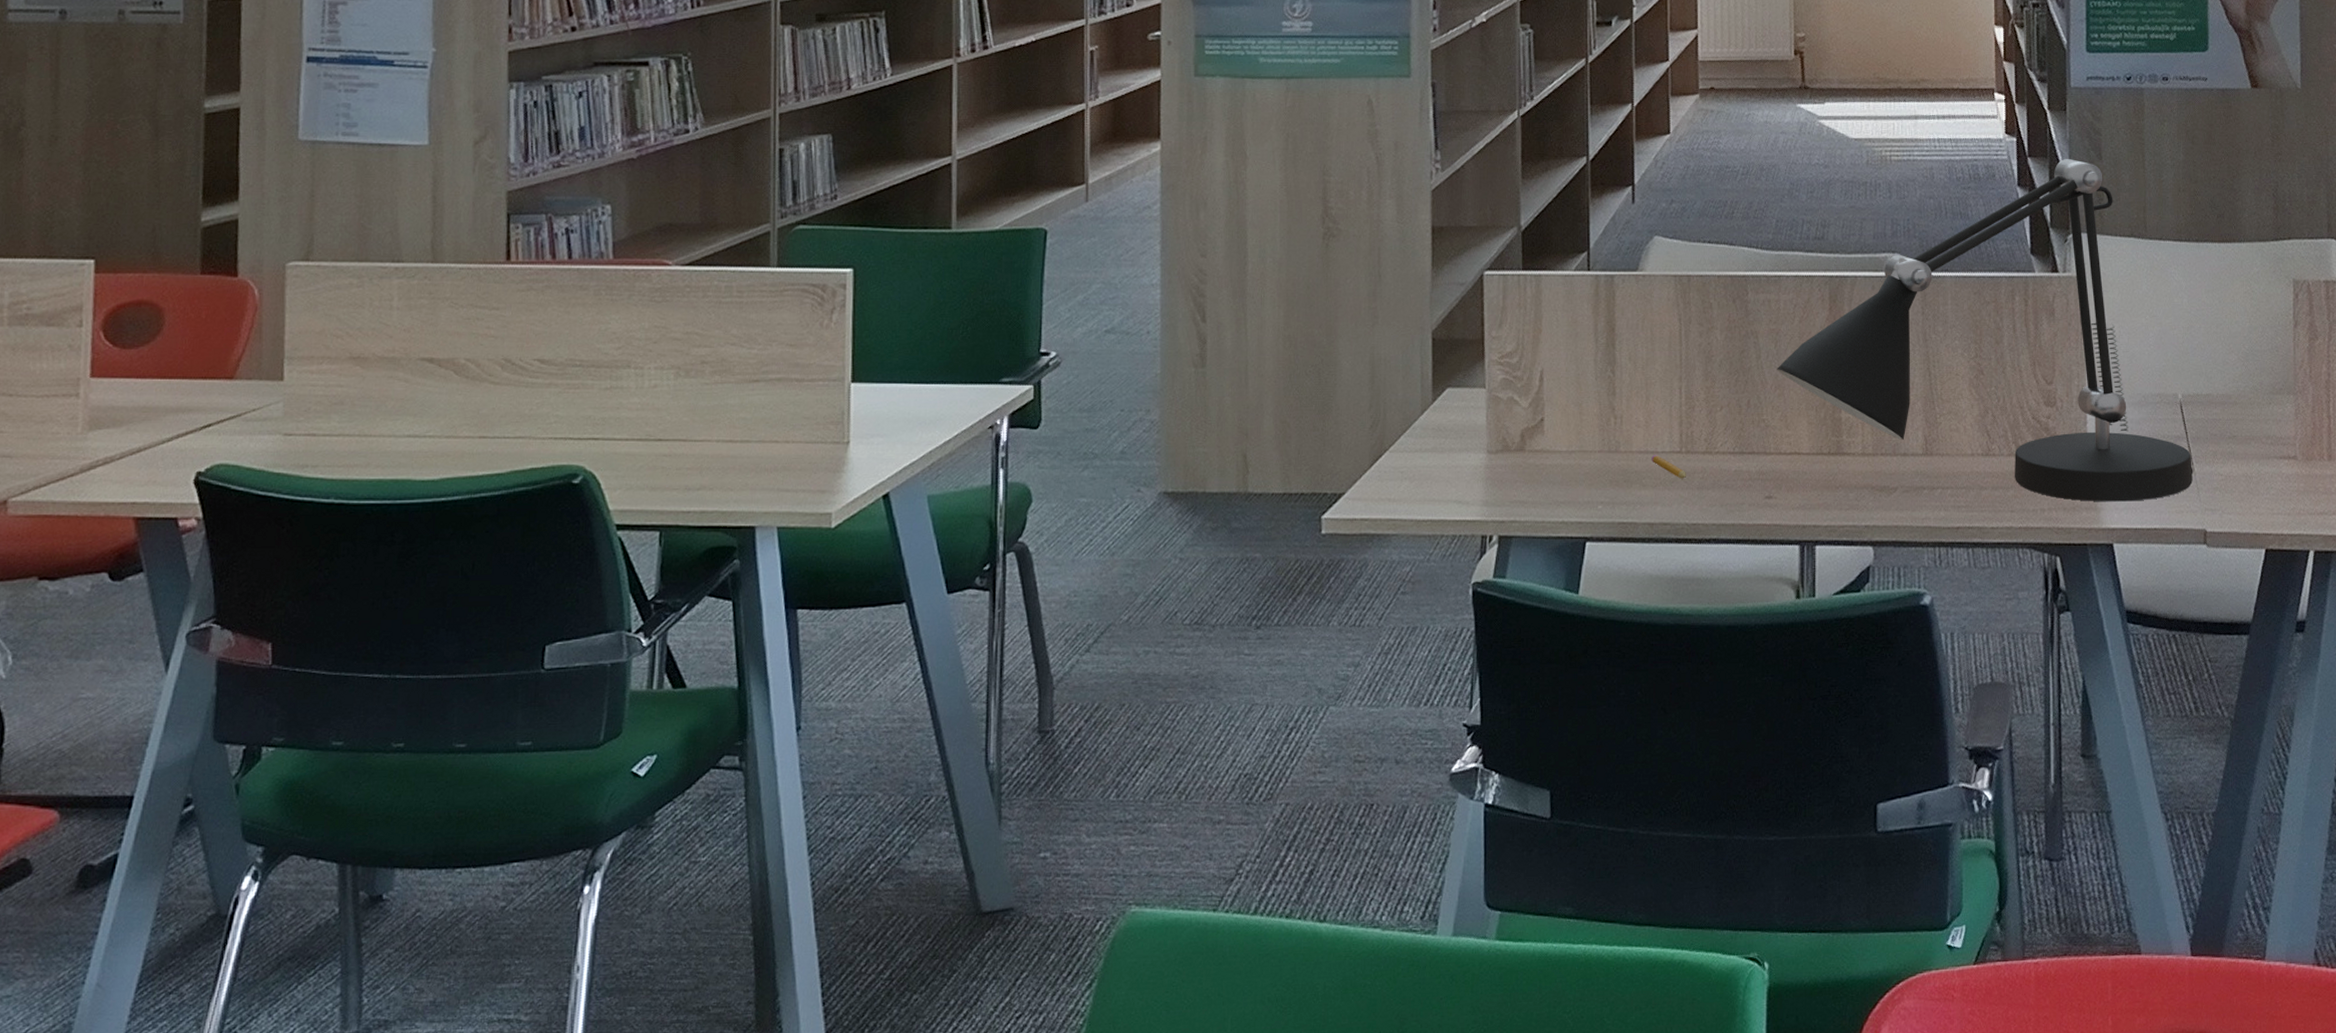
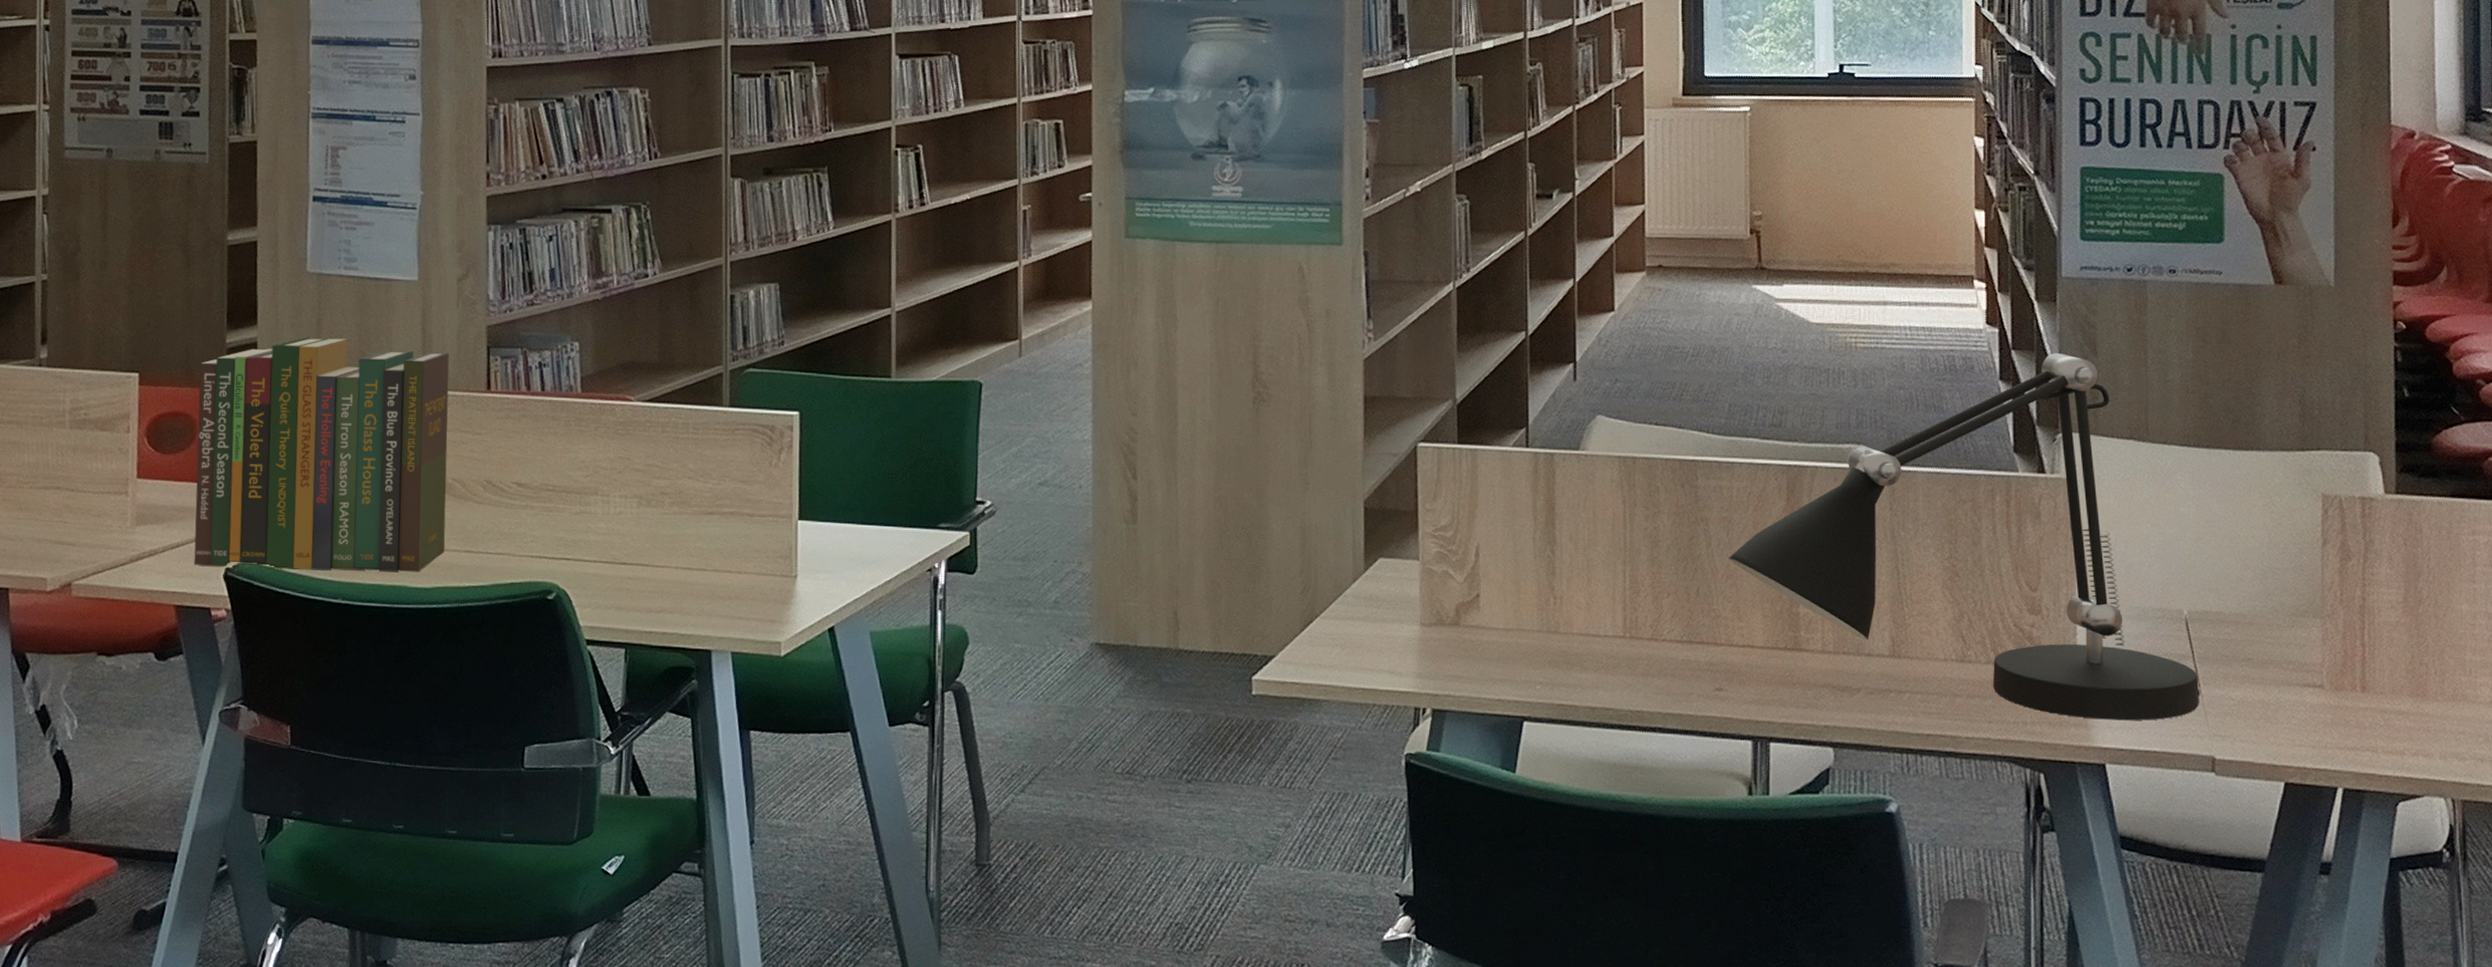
books: none [158,210,463,471] -> present [193,336,449,572]
pencil: present [1651,454,1686,479] -> none [1593,637,1630,665]

